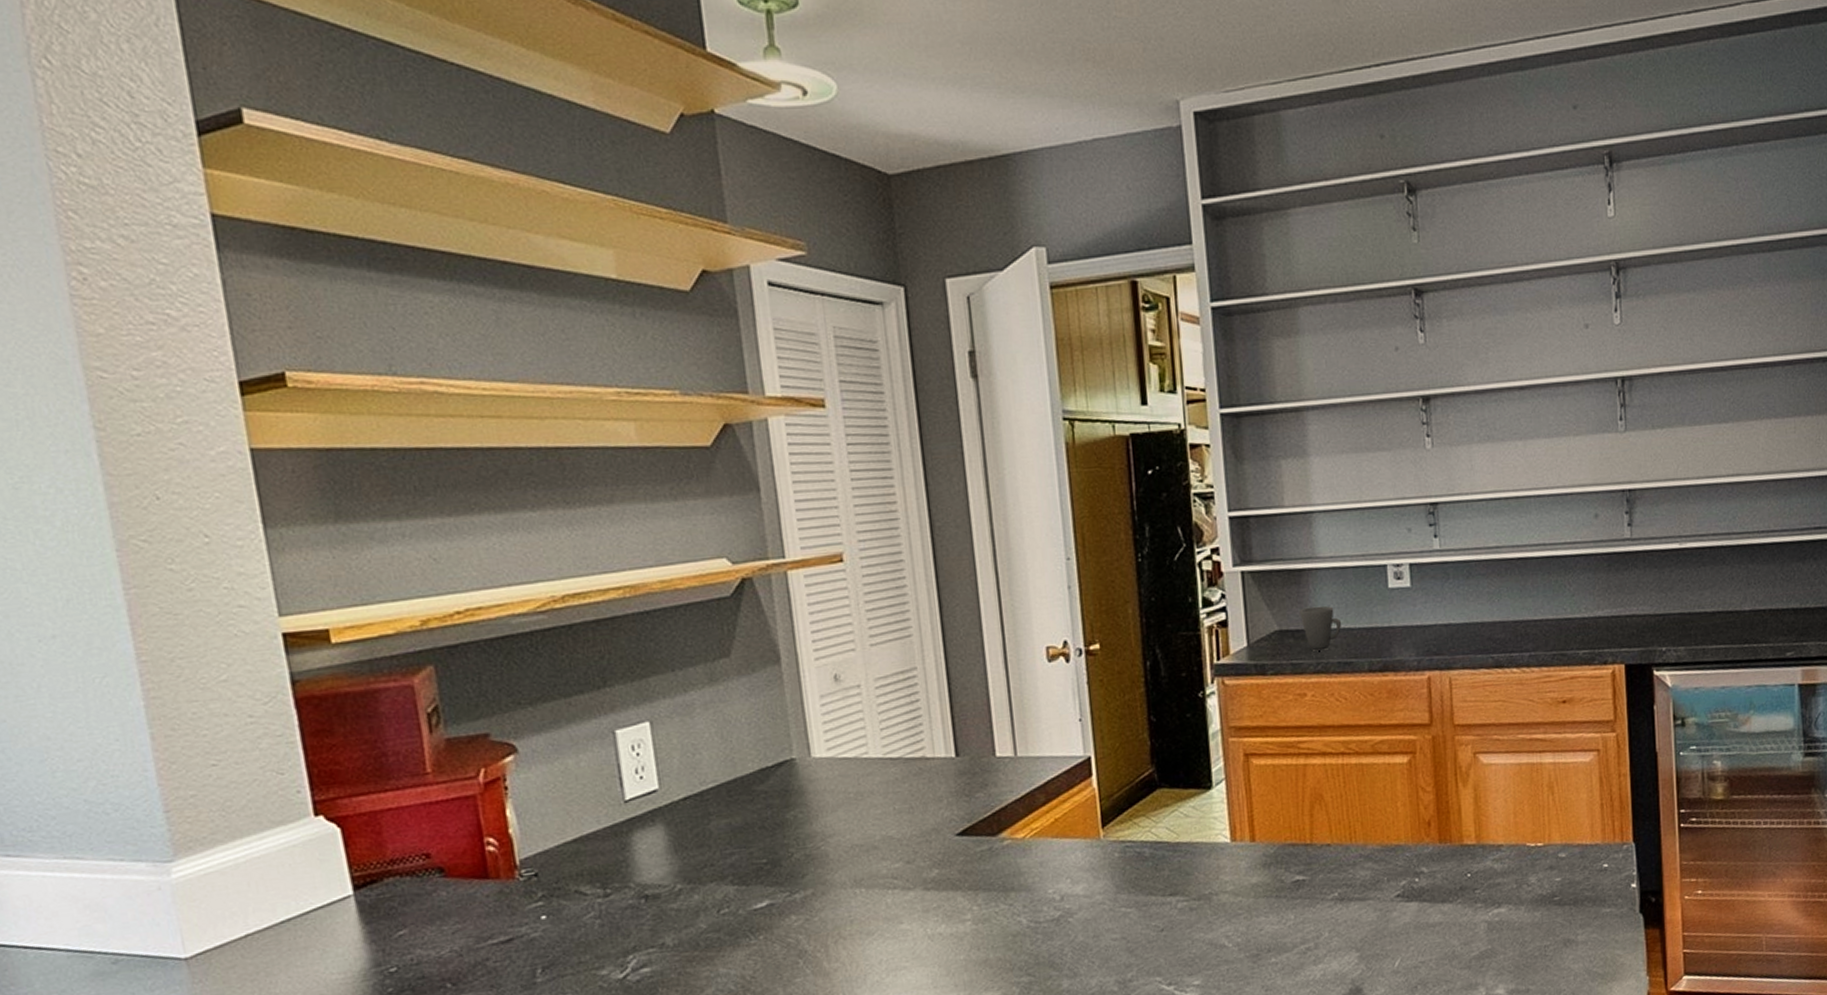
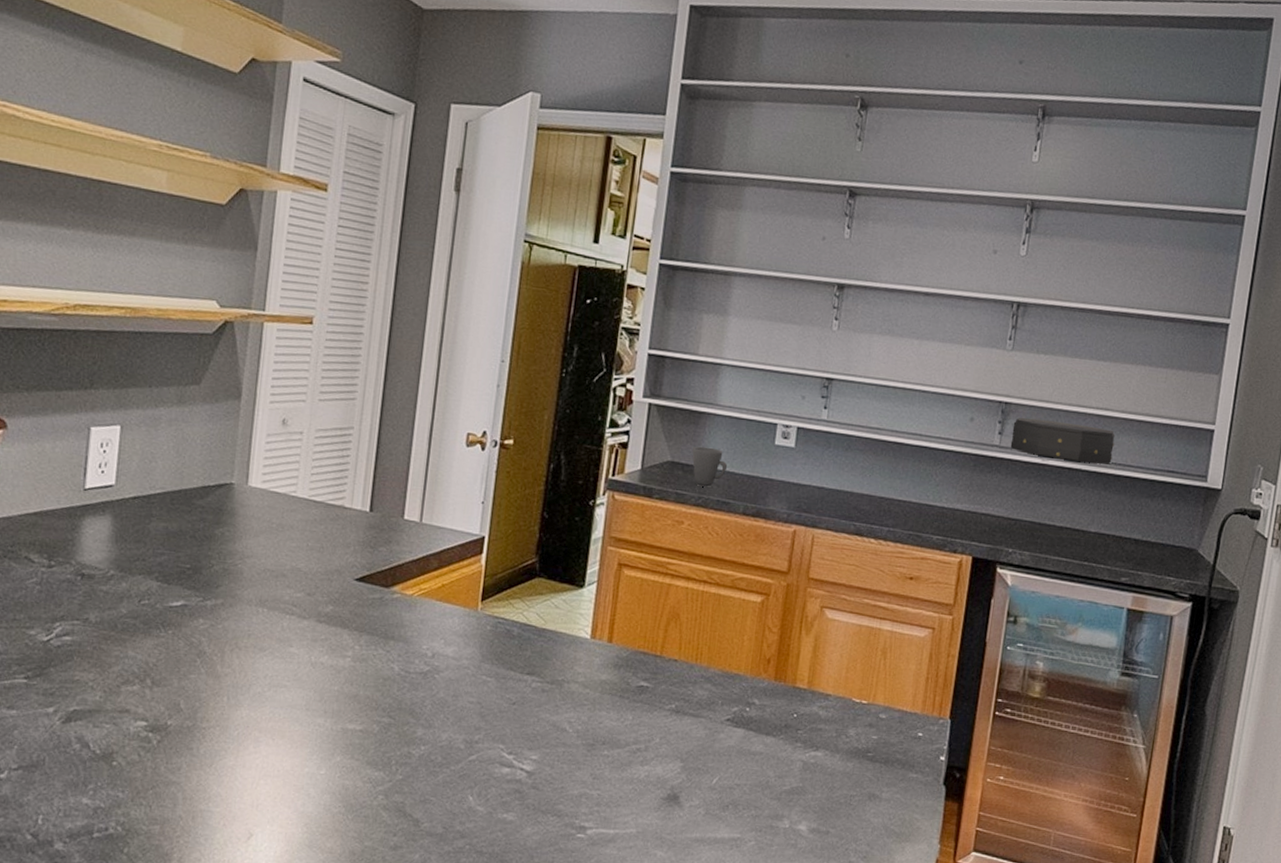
decorative box: none [1641,496,1754,541] -> present [1010,417,1115,465]

